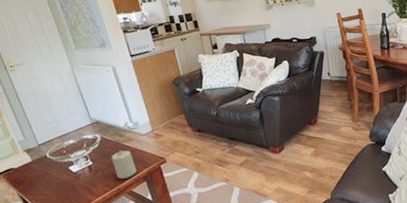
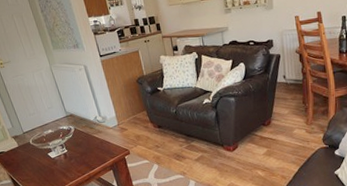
candle: present [111,150,137,179] -> none [83,141,105,166]

